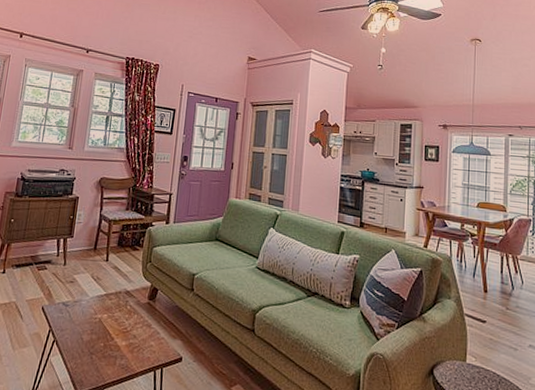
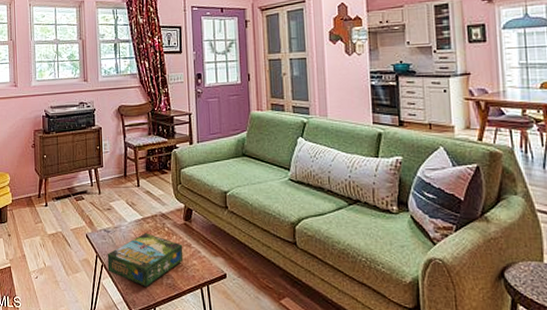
board game: none [59,309,143,368] -> present [107,233,184,288]

